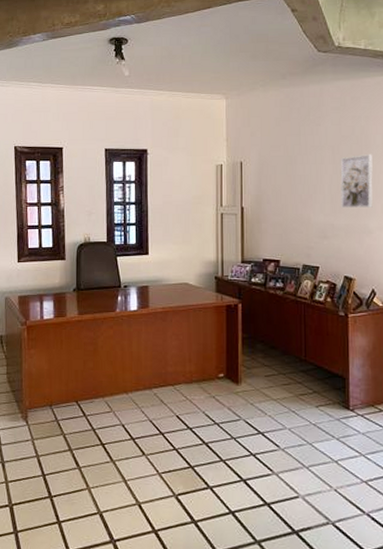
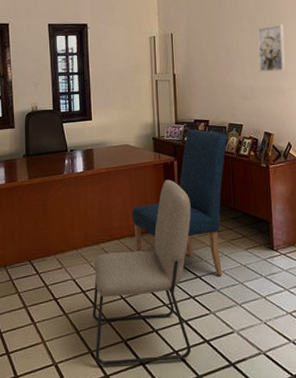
chair: none [142,323,255,522] -> present [92,179,192,367]
chair: none [189,270,301,434] -> present [132,129,228,276]

